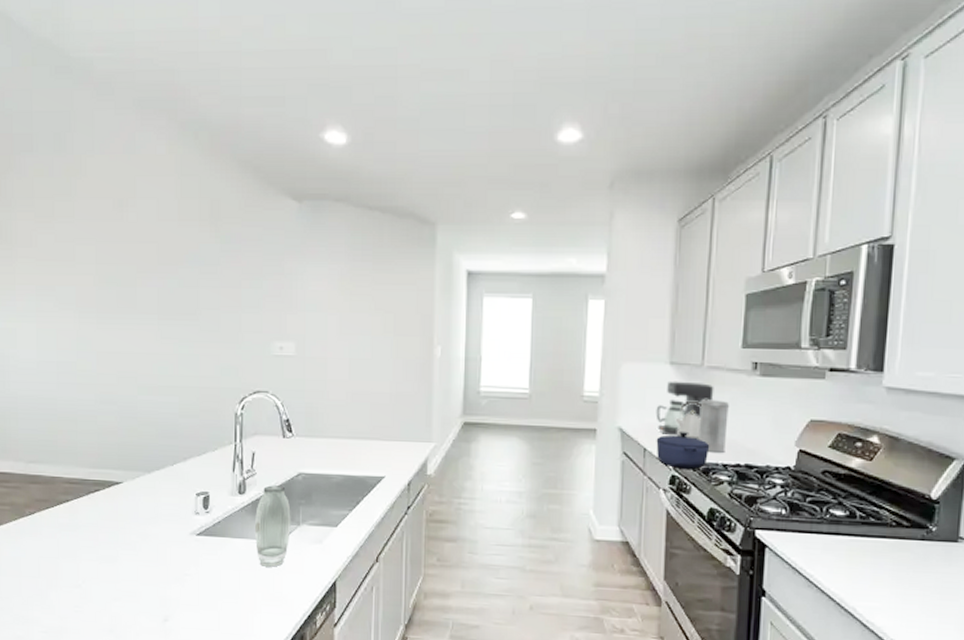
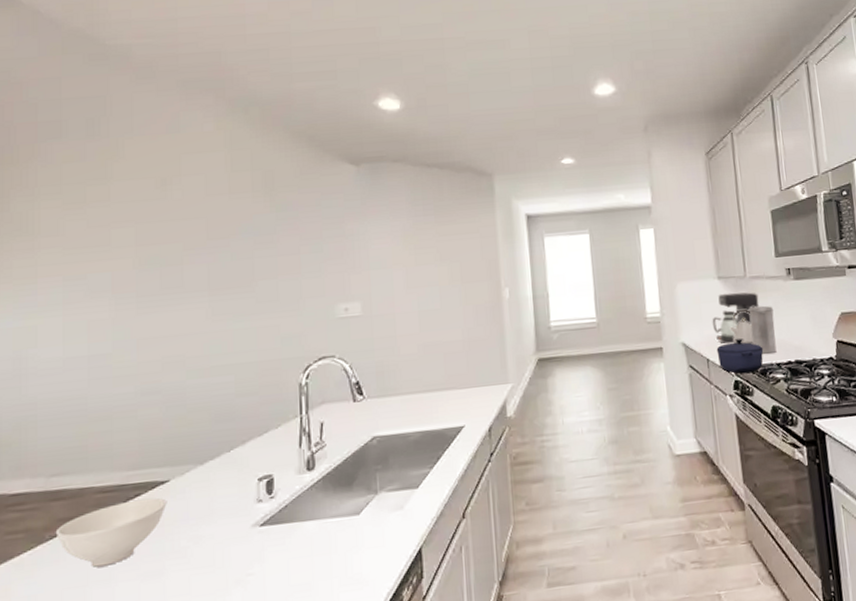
bowl: none [33,494,121,545] -> present [55,497,167,567]
vase: present [255,485,291,567] -> none [327,454,368,548]

